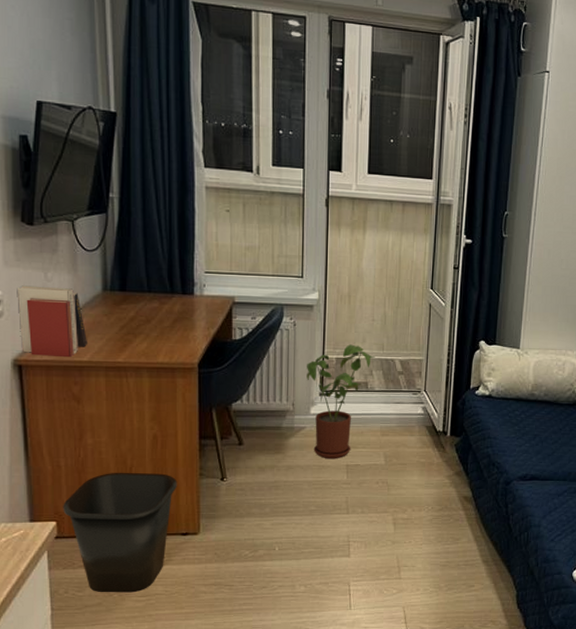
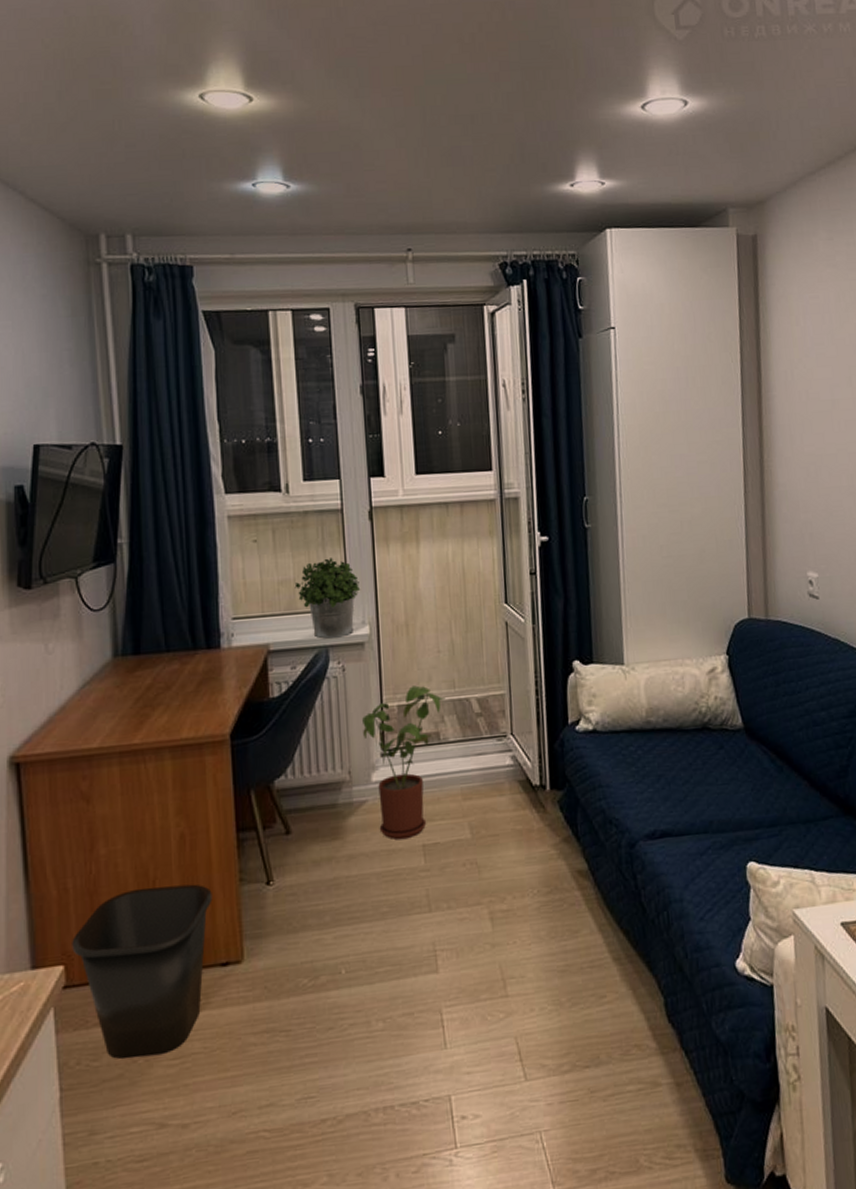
books: present [17,285,88,358] -> none [13,659,98,749]
potted plant: none [259,233,314,299] -> present [294,558,361,639]

